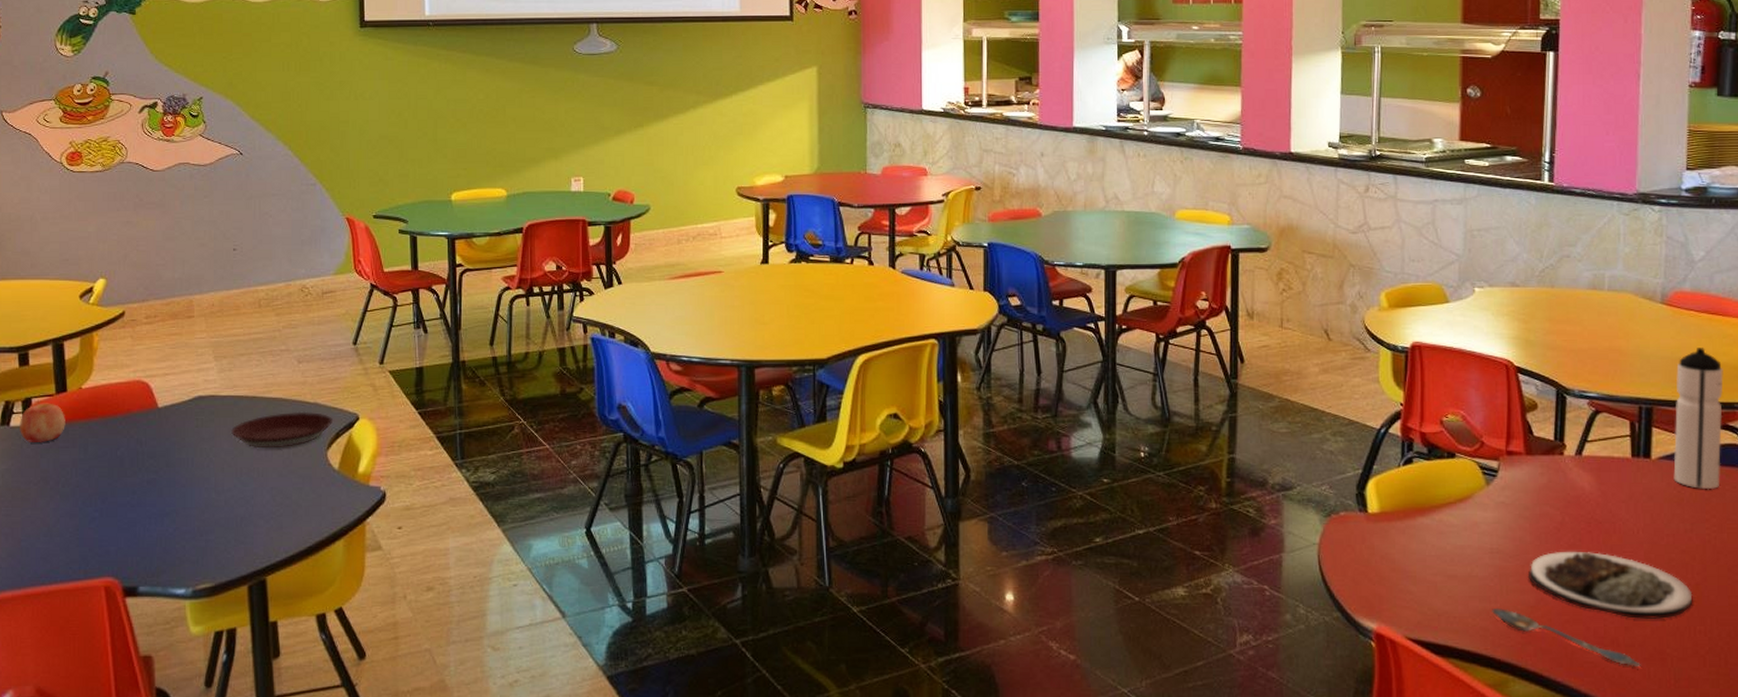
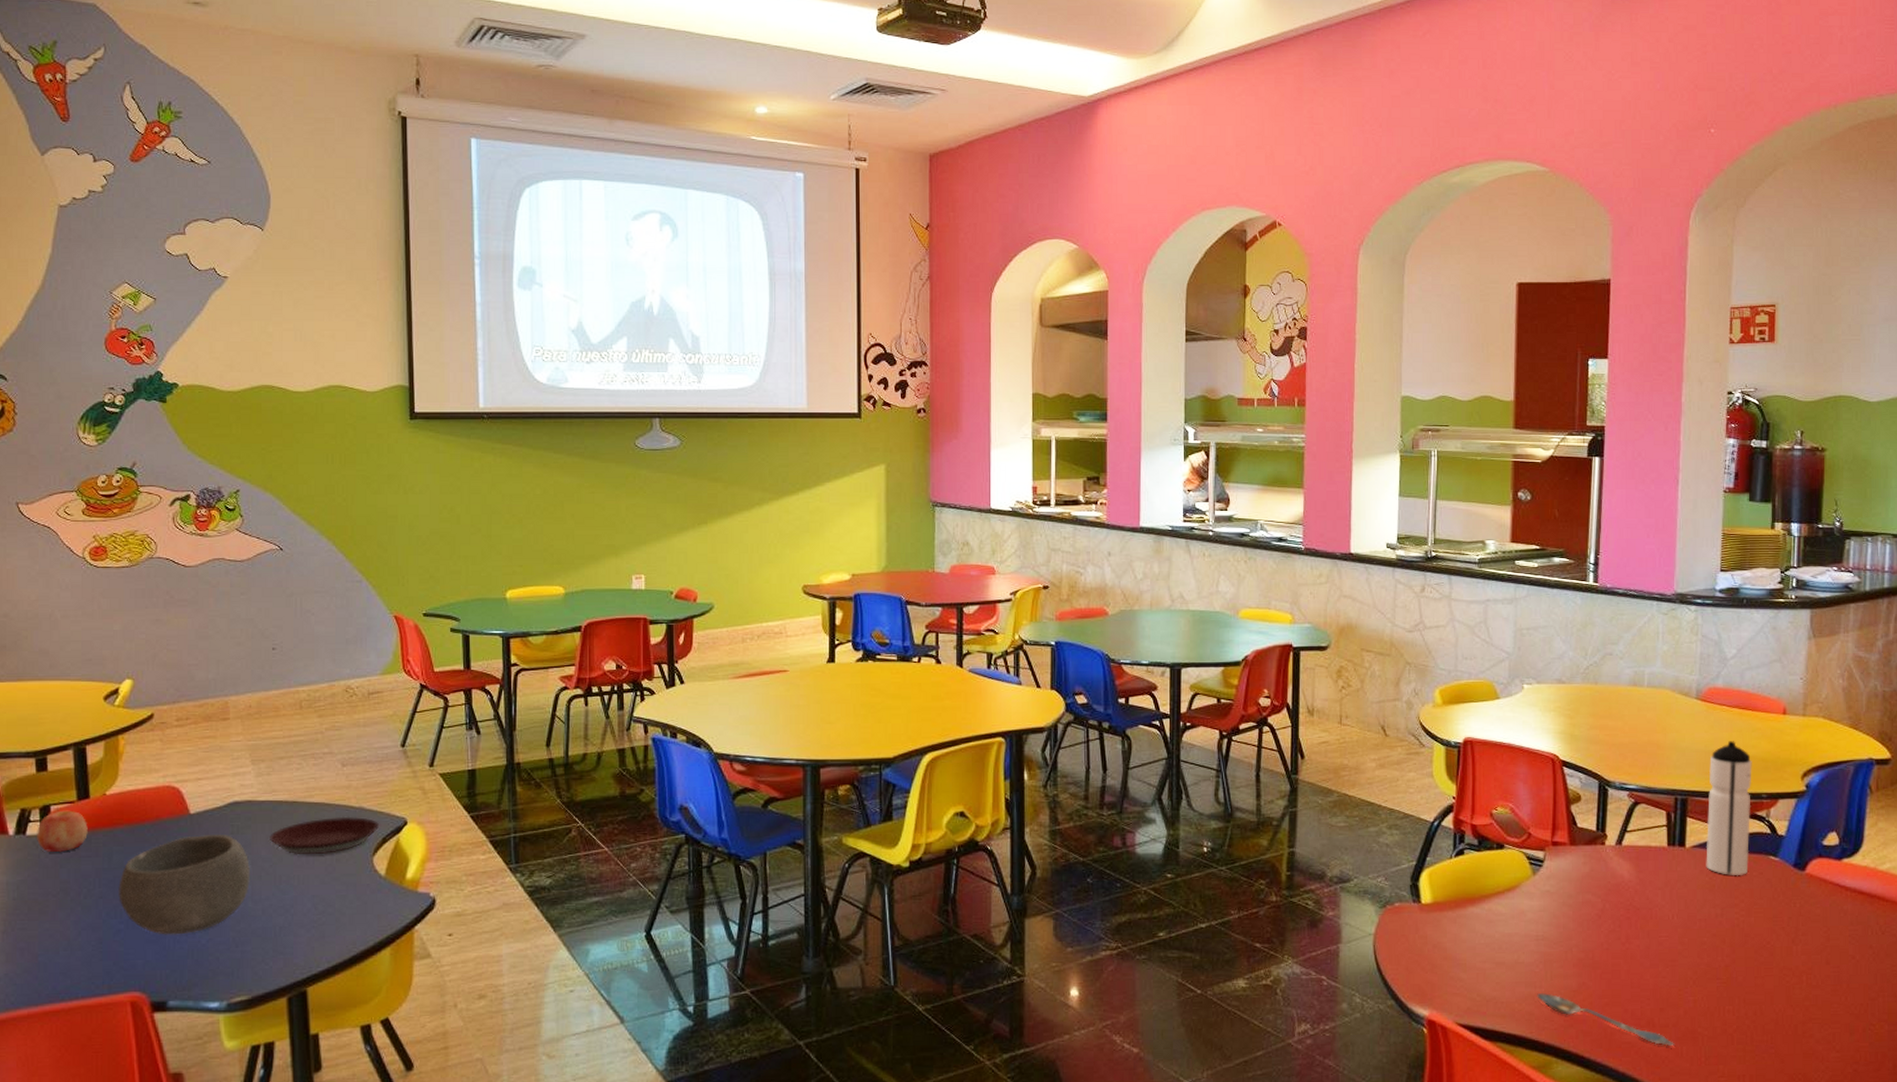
bowl: none [93,428,214,524] -> present [118,835,251,935]
plate: present [1527,551,1693,619] -> none [1570,936,1723,1000]

